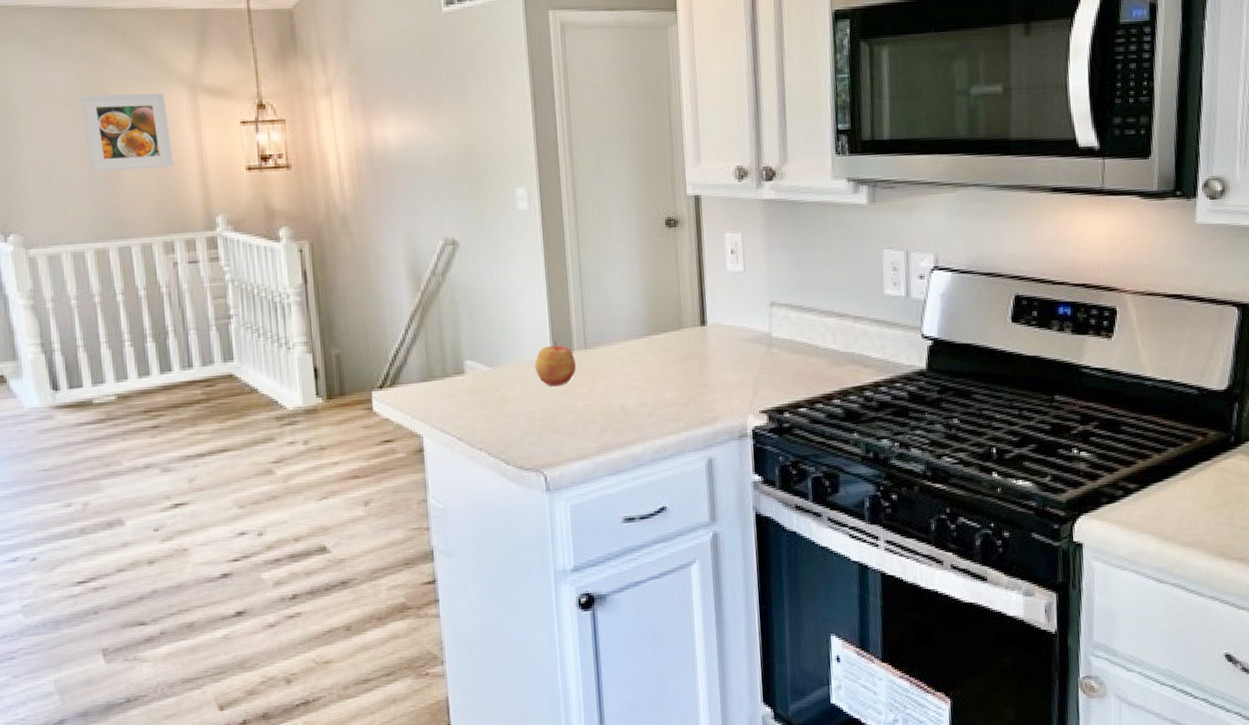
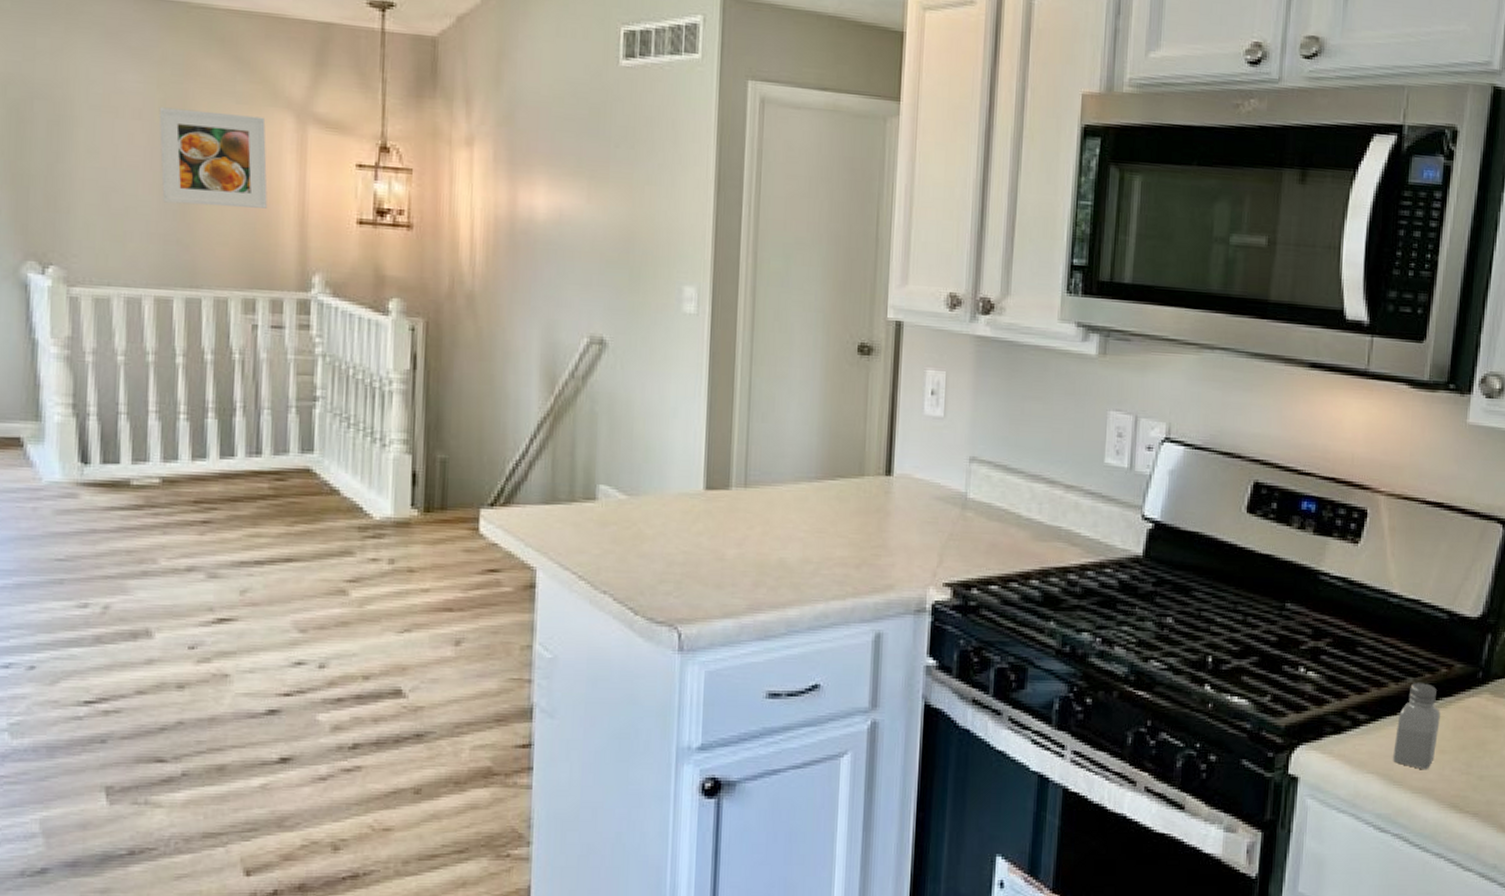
apple: present [534,341,576,387] -> none [682,474,732,528]
saltshaker: none [1163,451,1201,526] -> present [1393,683,1440,770]

